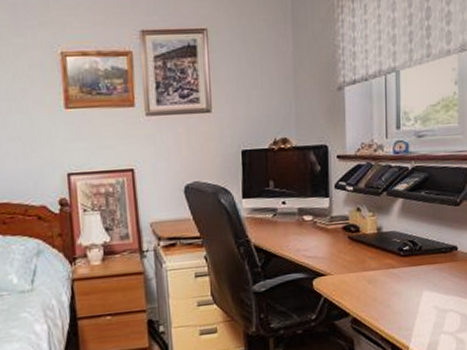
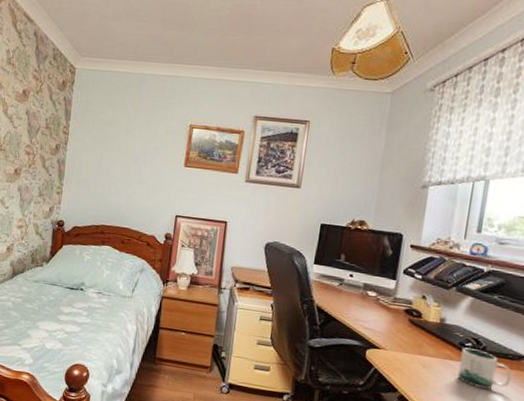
mug: none [401,251,447,289] -> present [457,347,512,389]

